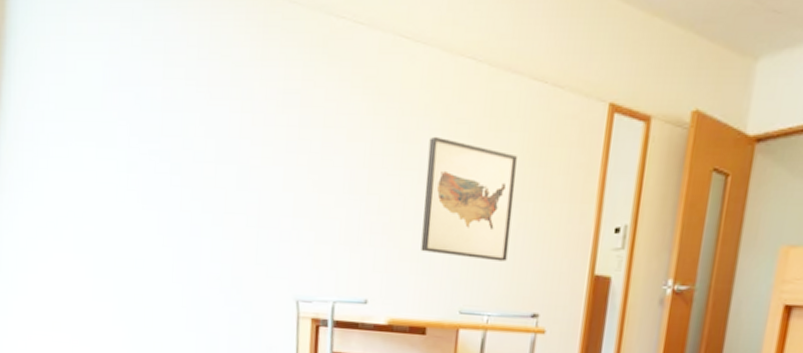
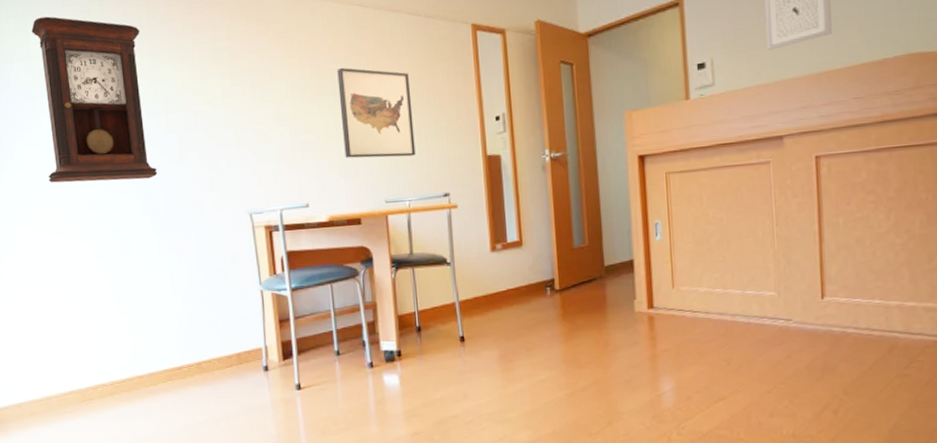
pendulum clock: none [70,19,199,240] -> present [31,16,158,183]

